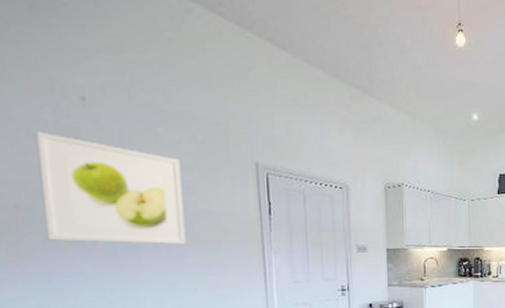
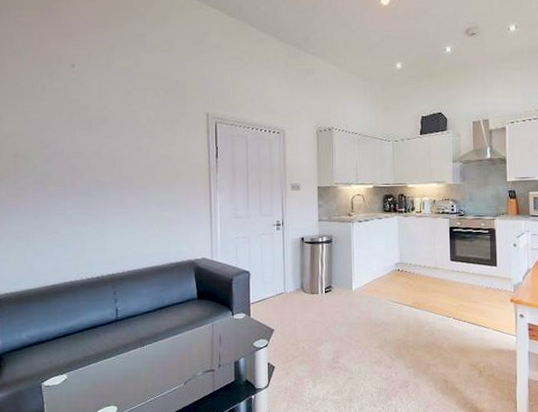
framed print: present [35,131,186,245] -> none [35,93,146,186]

